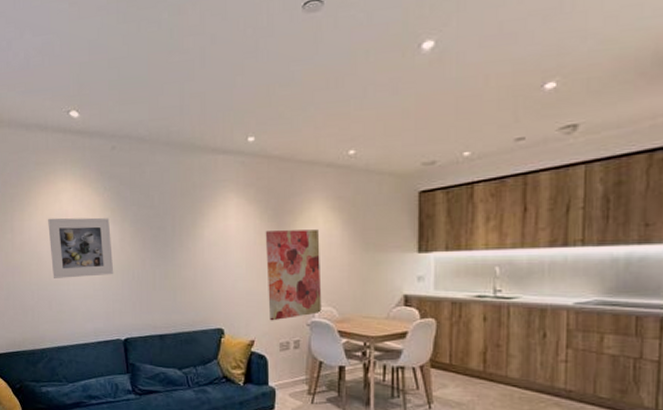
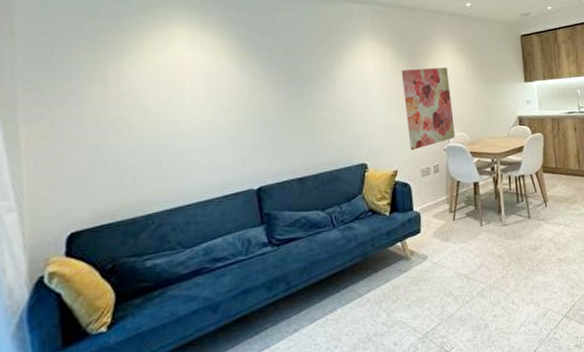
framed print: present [48,217,114,278] -> none [157,63,244,132]

